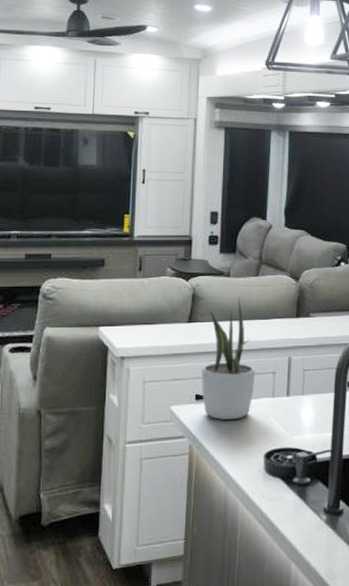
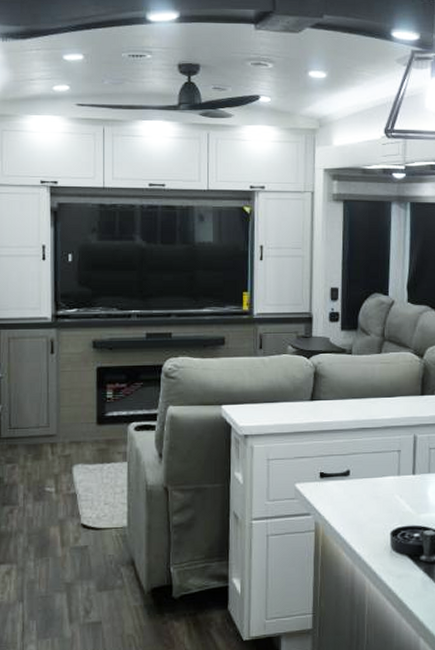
potted plant: present [202,296,256,420] -> none [326,374,381,498]

